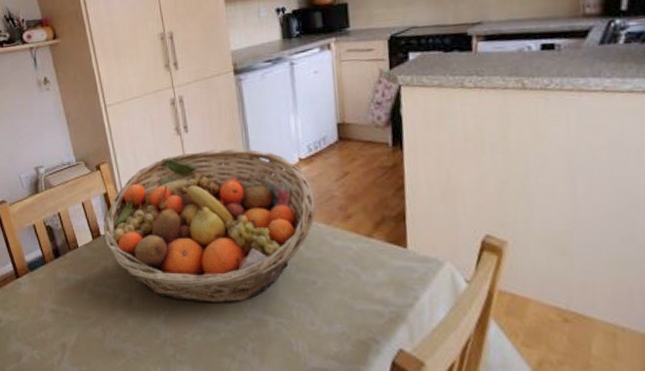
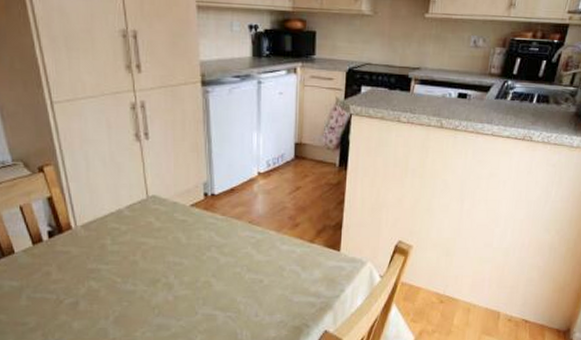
fruit basket: present [103,149,316,304] -> none [47,159,269,303]

